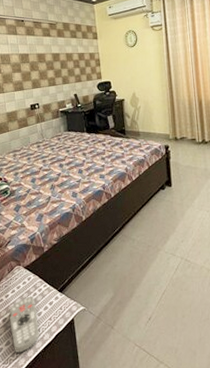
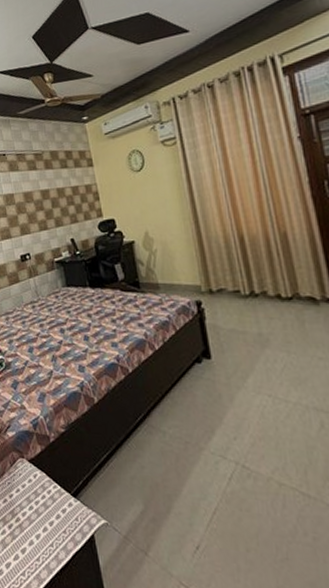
remote control: present [9,296,39,353] -> none [15,498,53,572]

